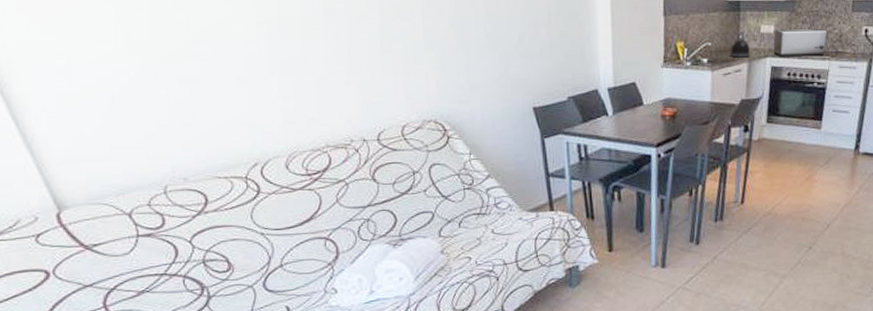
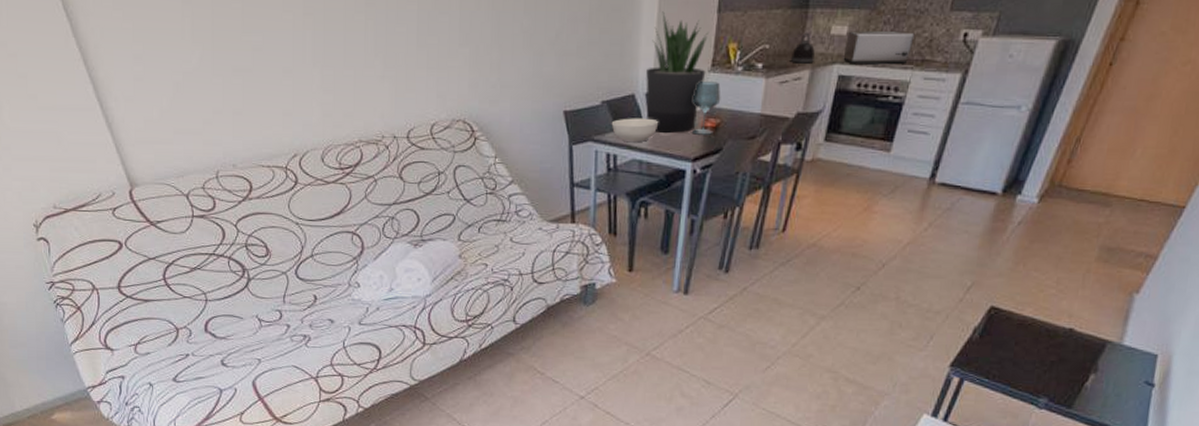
bowl: none [579,110,623,133] -> present [611,118,659,143]
planter: none [606,16,660,124] -> present [646,11,710,134]
wine glass: none [651,76,675,123] -> present [691,81,721,135]

